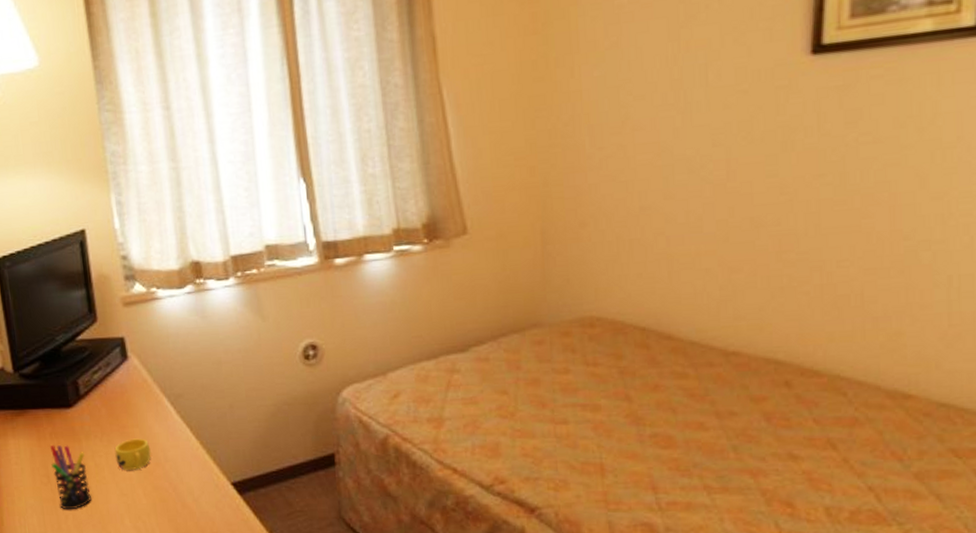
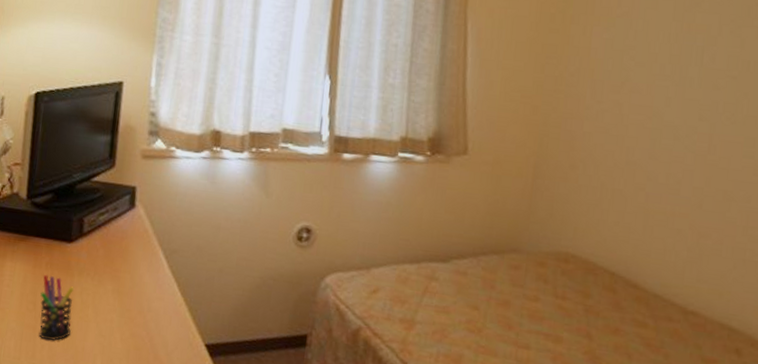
cup: present [114,438,151,470] -> none [101,283,137,314]

